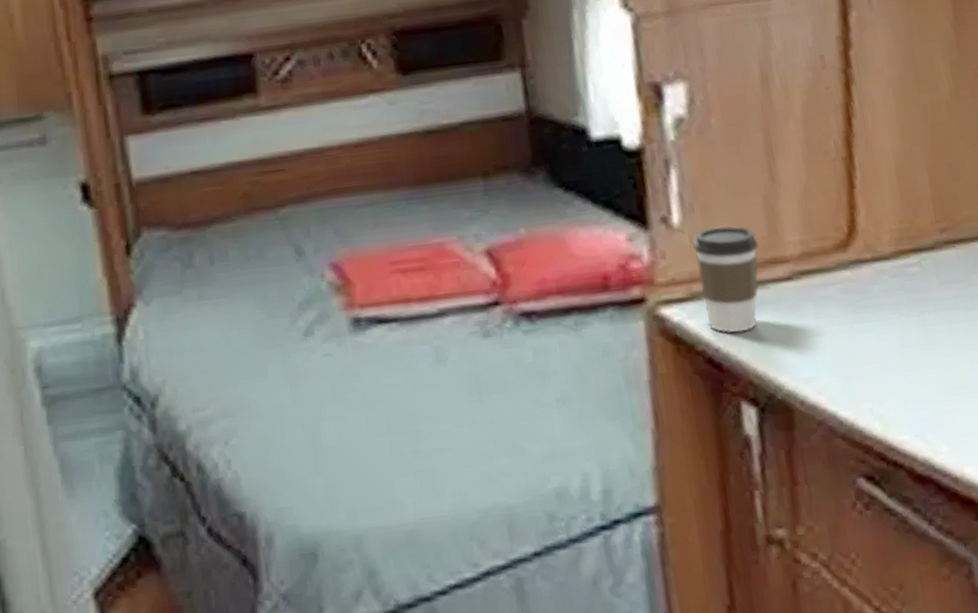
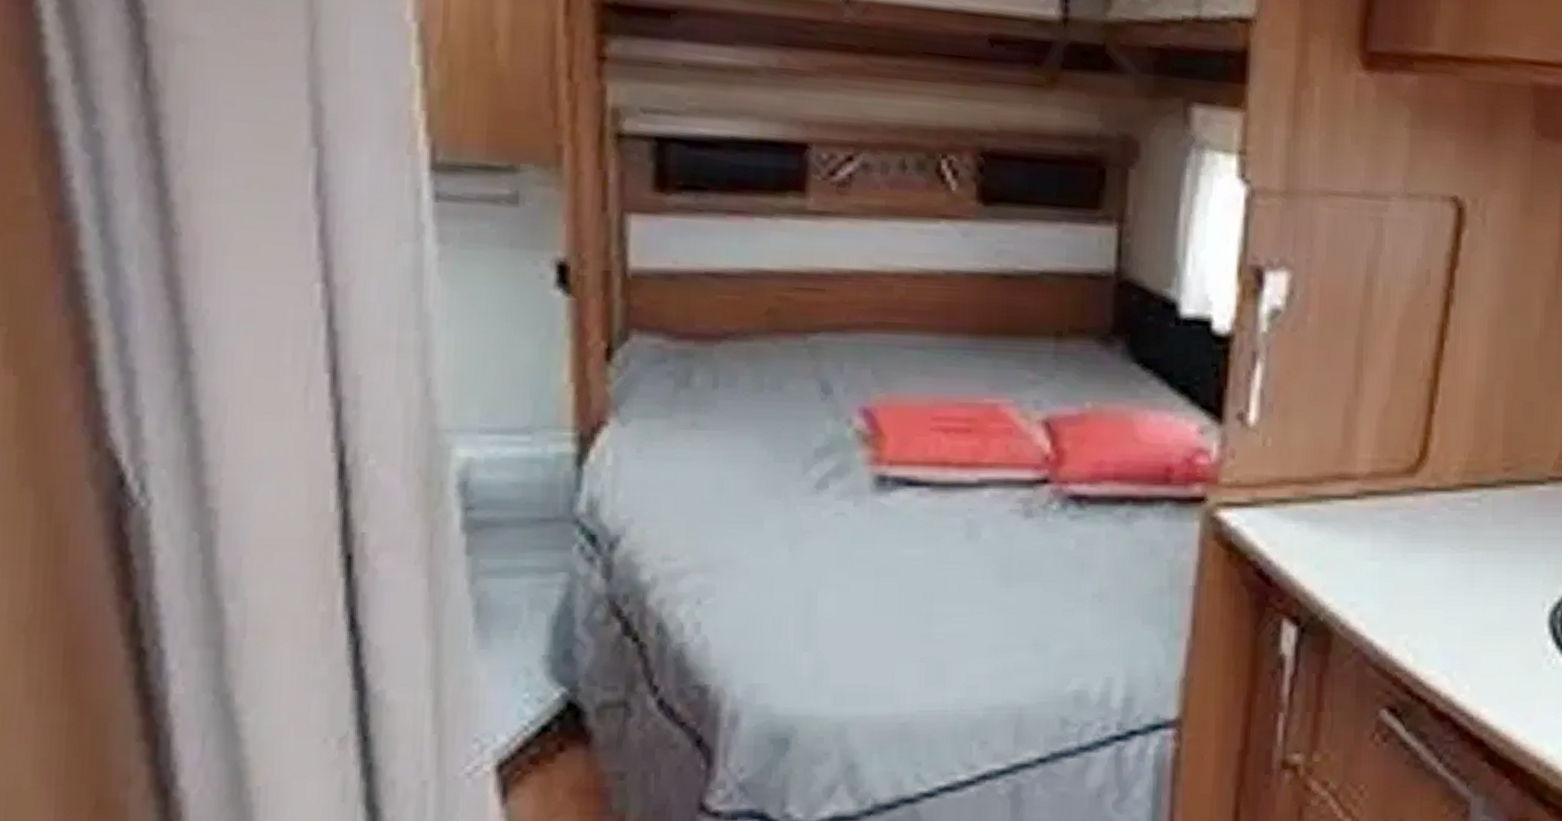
coffee cup: present [693,226,760,333] -> none [1264,432,1331,547]

